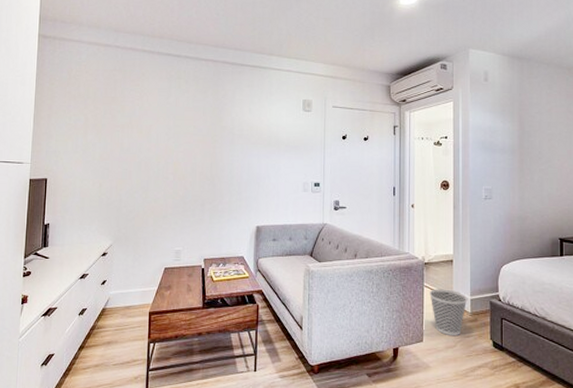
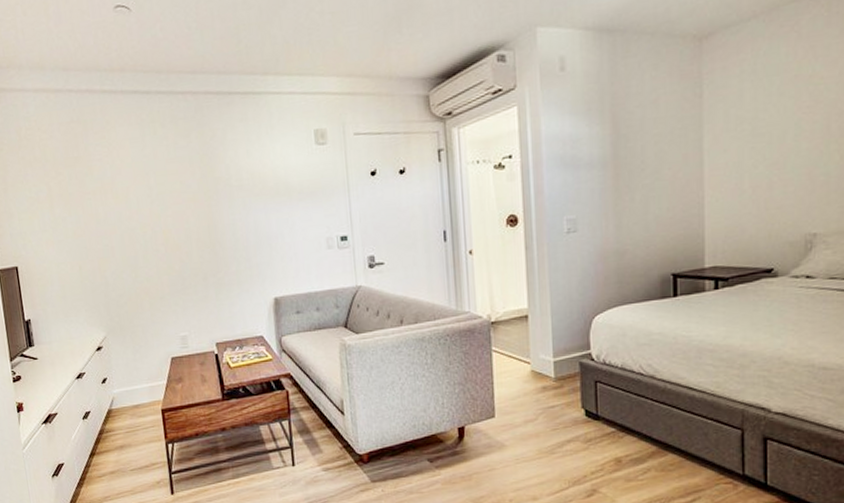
wastebasket: present [429,289,468,336] -> none [500,352,550,408]

